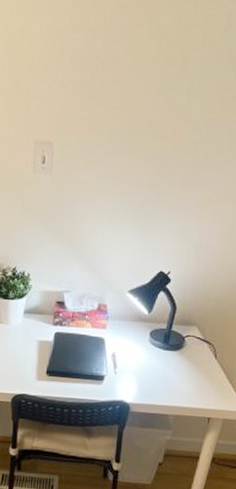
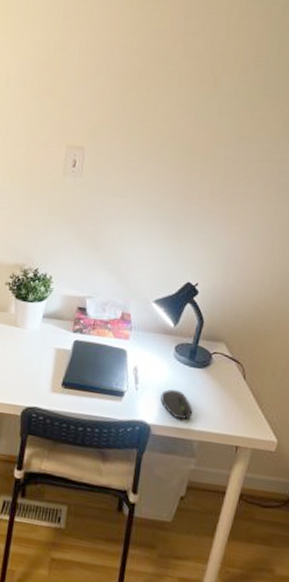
computer mouse: none [138,371,168,398] -> present [160,389,193,420]

